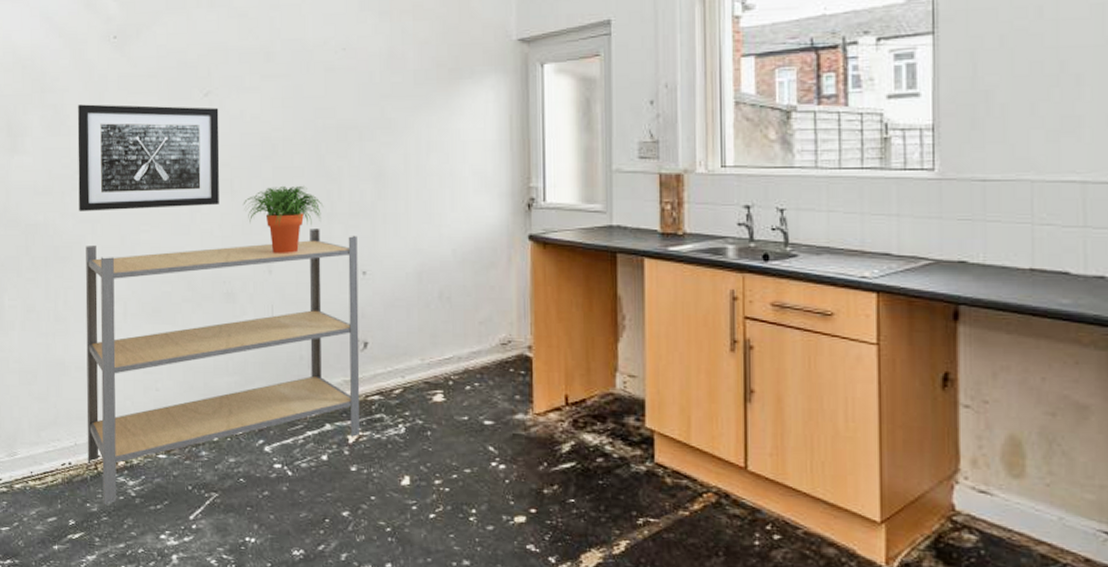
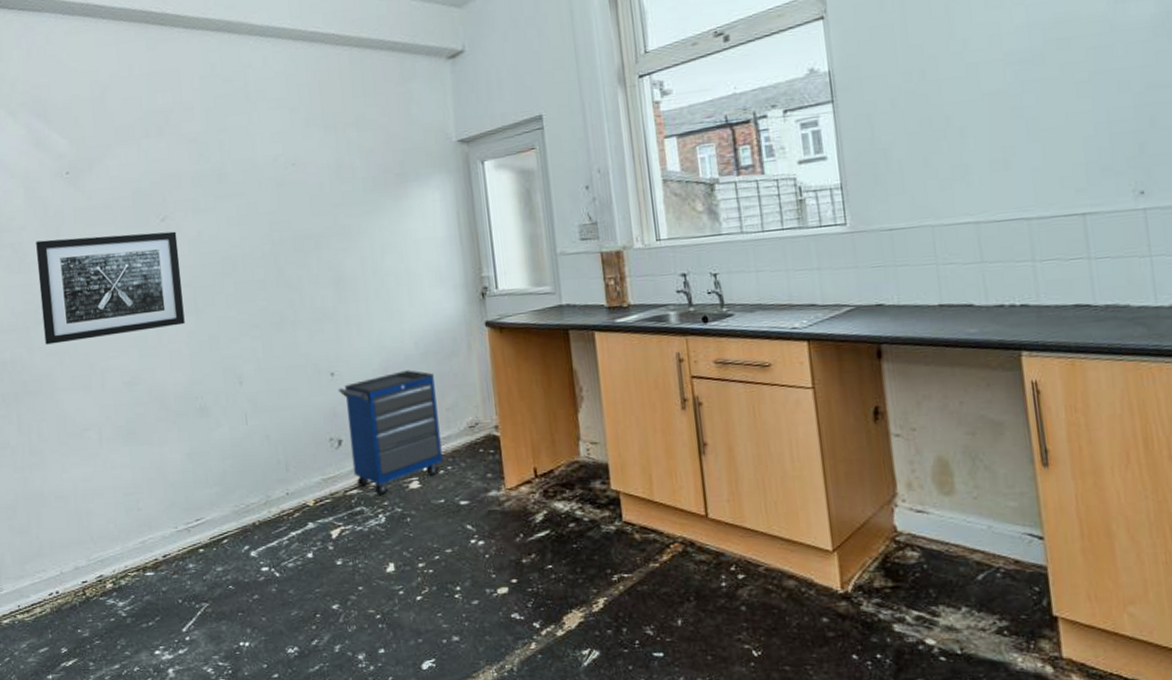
shelving unit: present [85,229,360,504] -> none [55,337,342,628]
potted plant: present [243,185,324,255] -> none [208,297,288,366]
cabinet: none [368,277,471,404] -> present [337,370,443,495]

